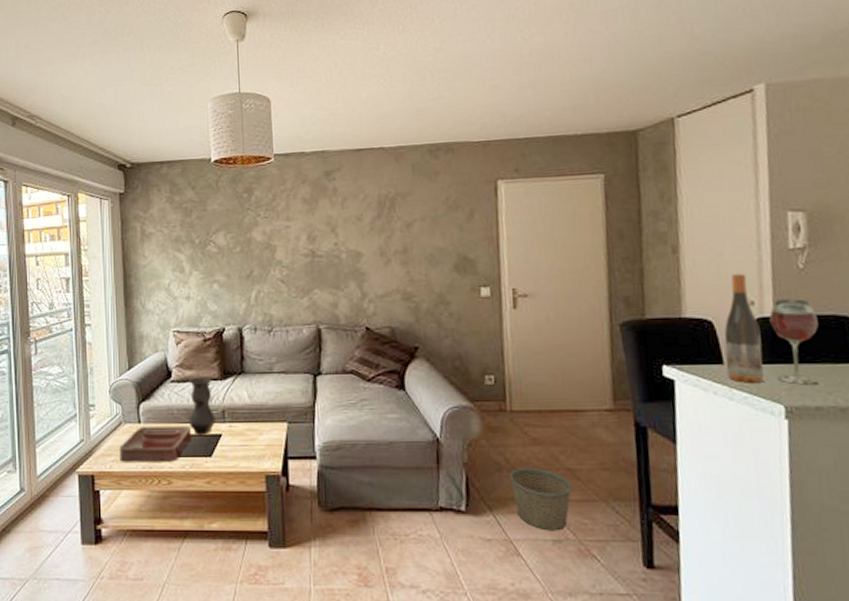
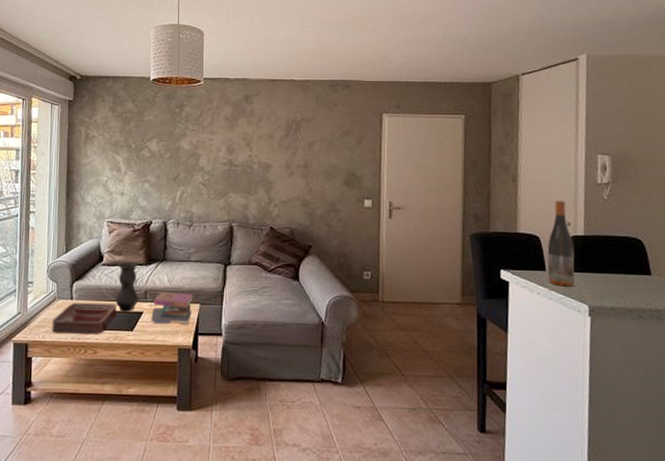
books: none [231,409,279,448] -> present [151,291,193,325]
basket: present [509,467,573,531] -> none [378,348,427,401]
wineglass: present [769,299,819,385] -> none [581,222,616,290]

